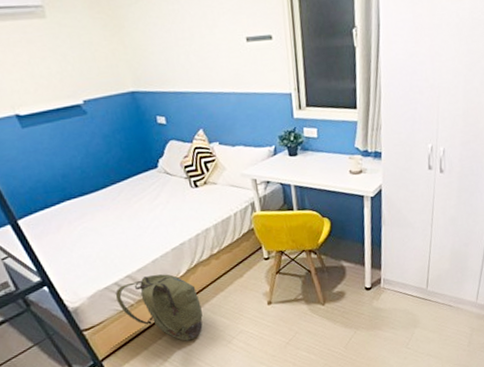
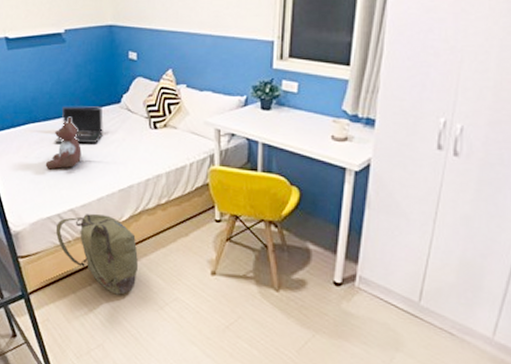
stuffed bear: none [91,188,128,243] -> present [45,116,82,170]
laptop computer: none [97,173,146,216] -> present [55,106,103,144]

